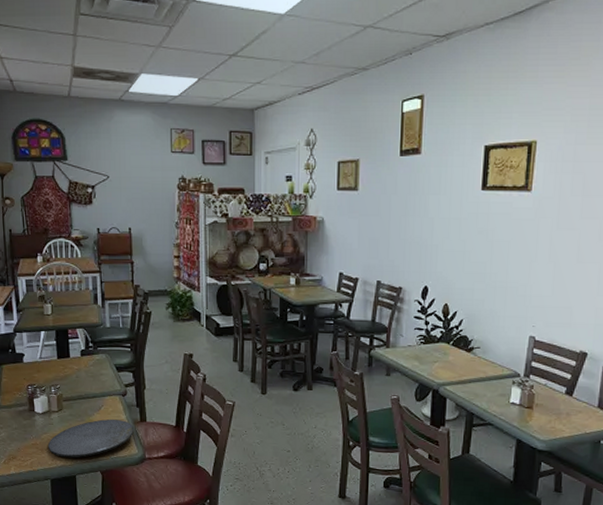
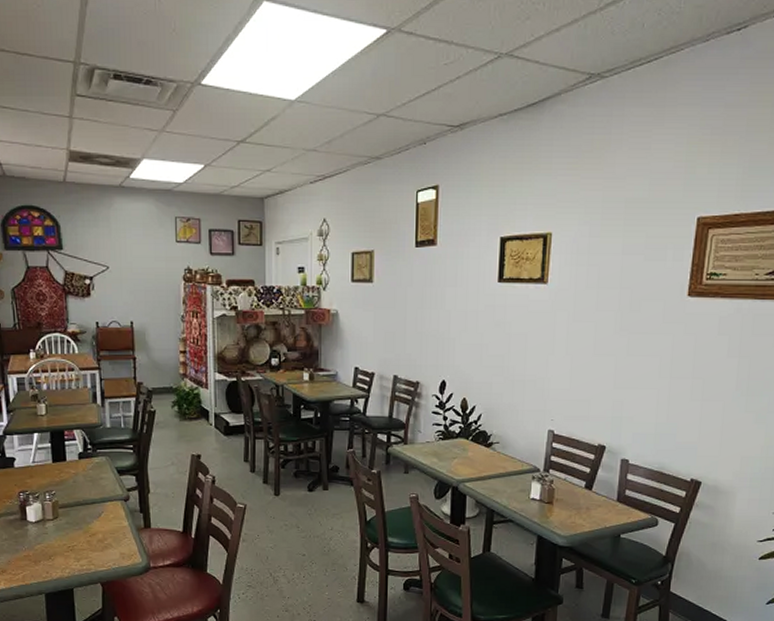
plate: present [47,419,134,458] -> none [41,526,137,570]

